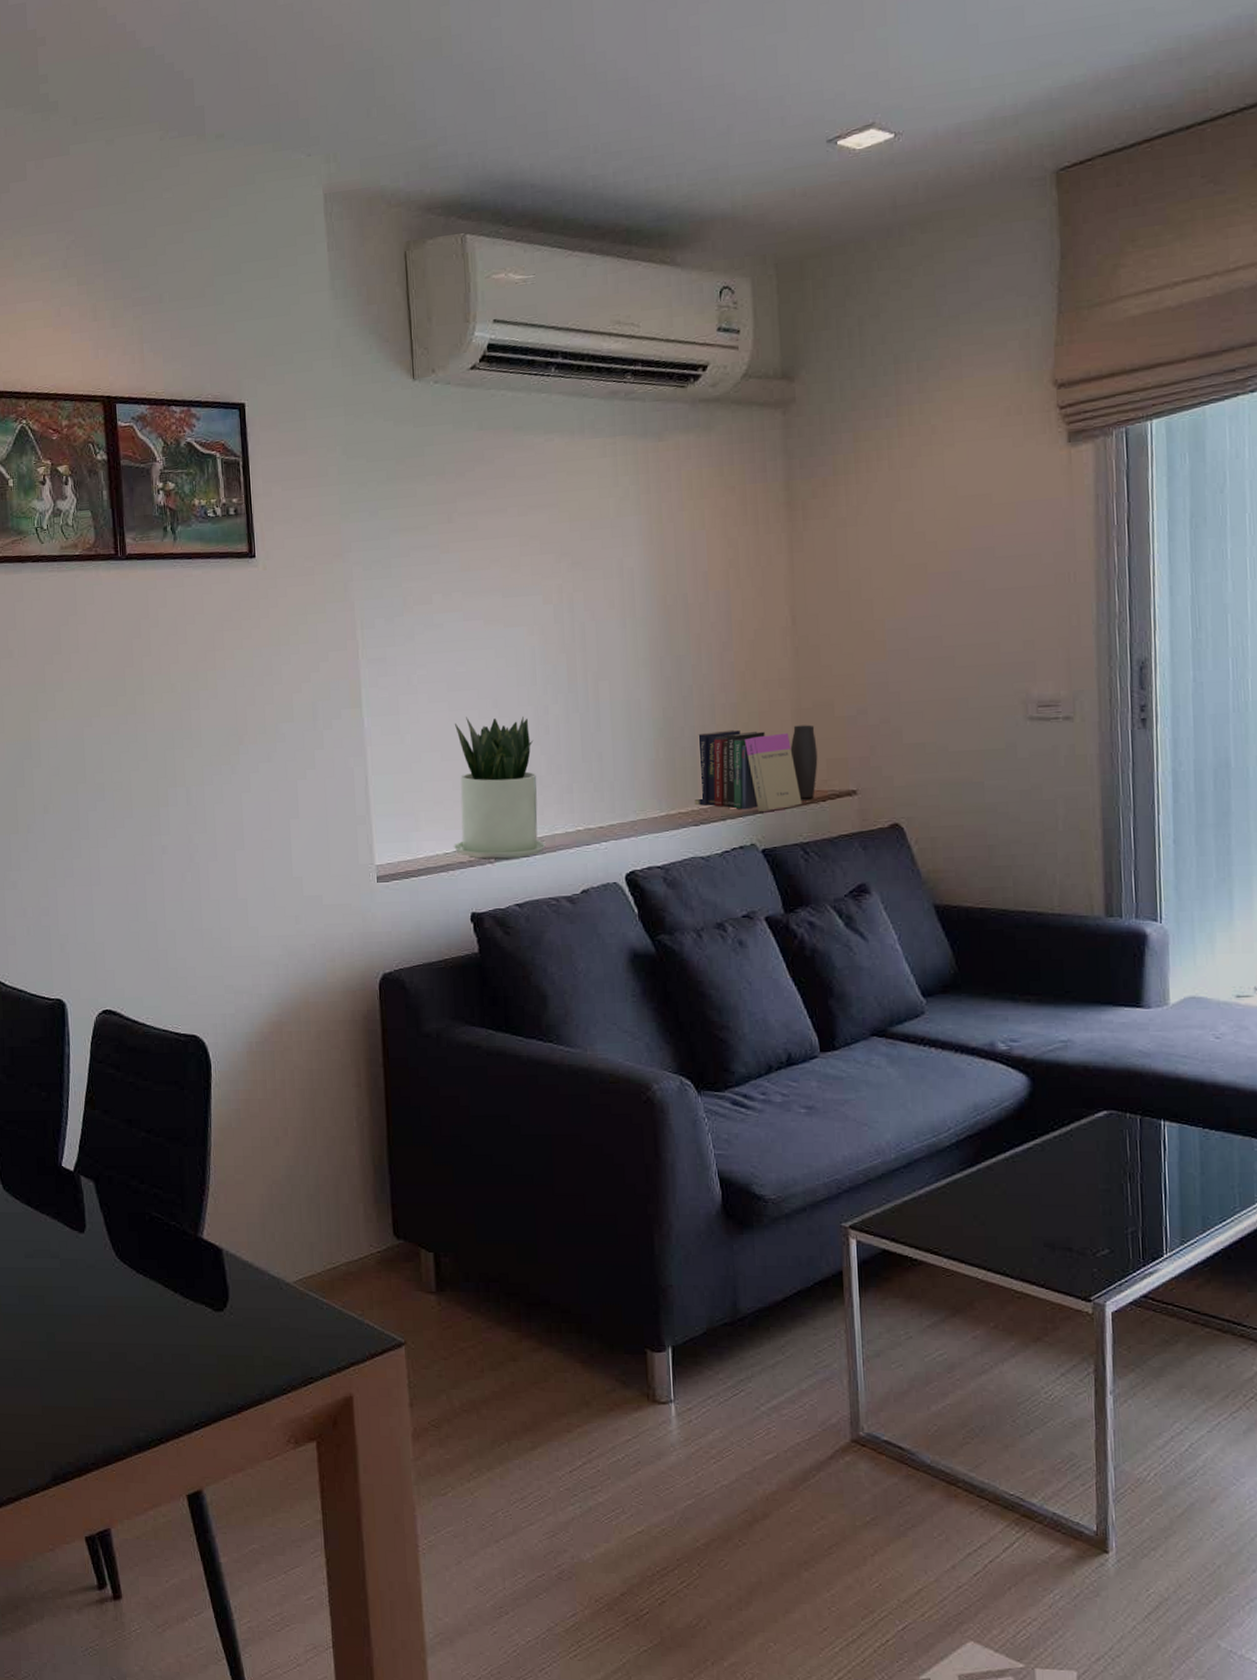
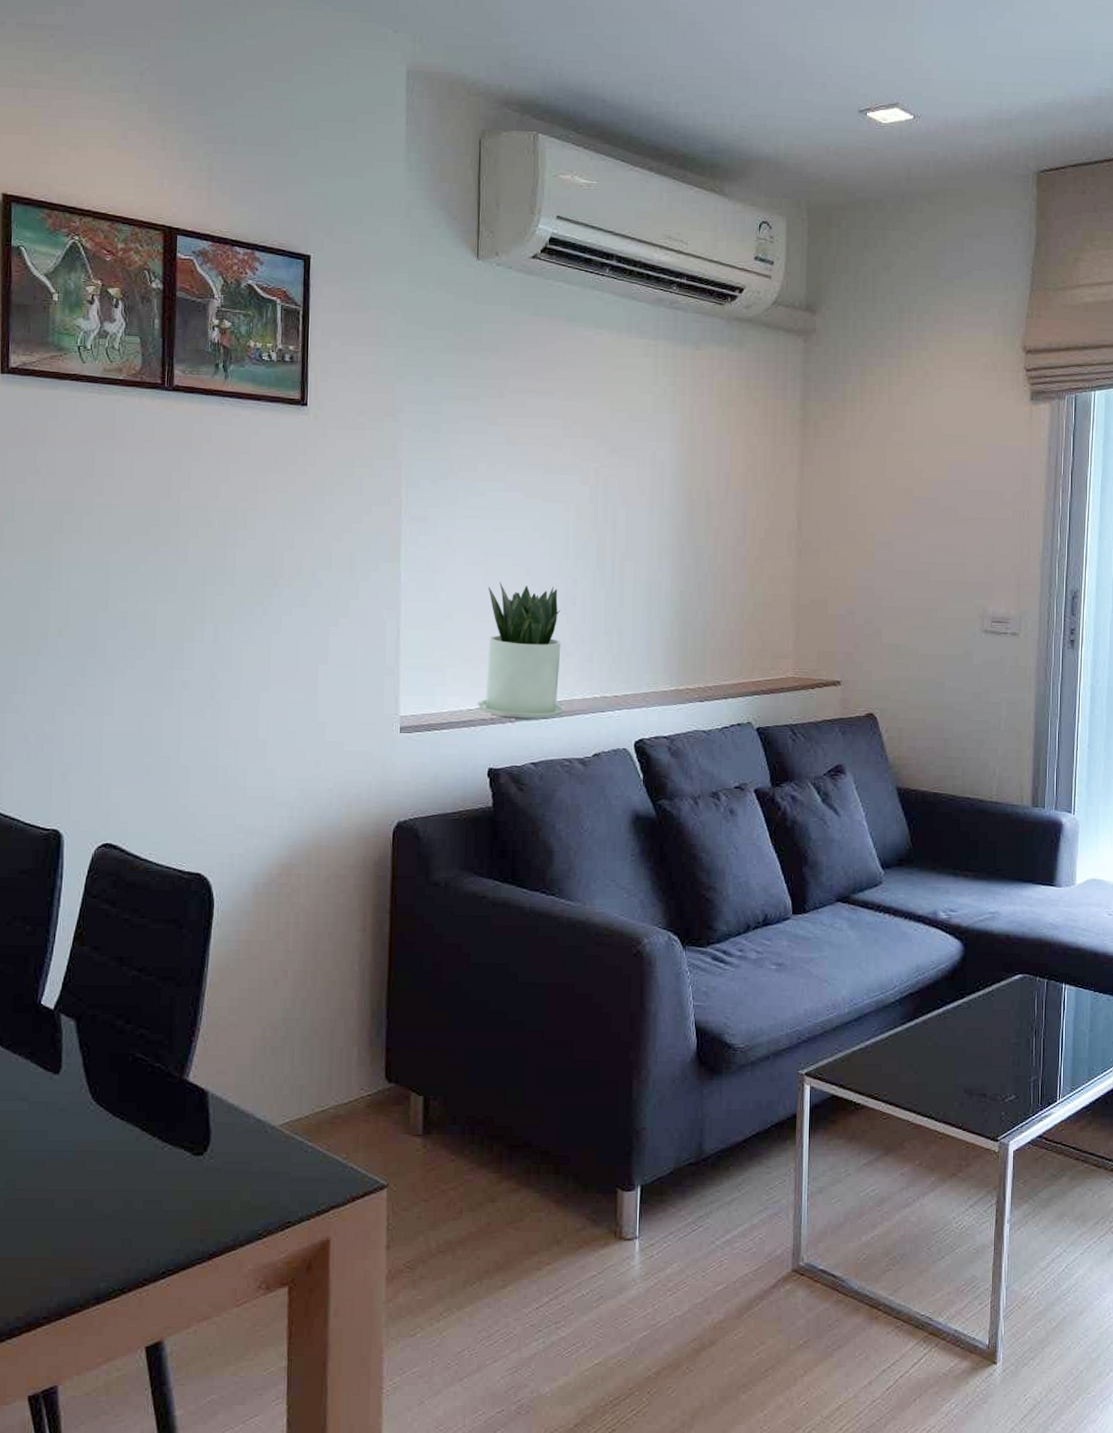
books: present [694,729,802,812] -> none [701,617,794,694]
vase: present [790,724,818,800] -> none [787,619,811,686]

